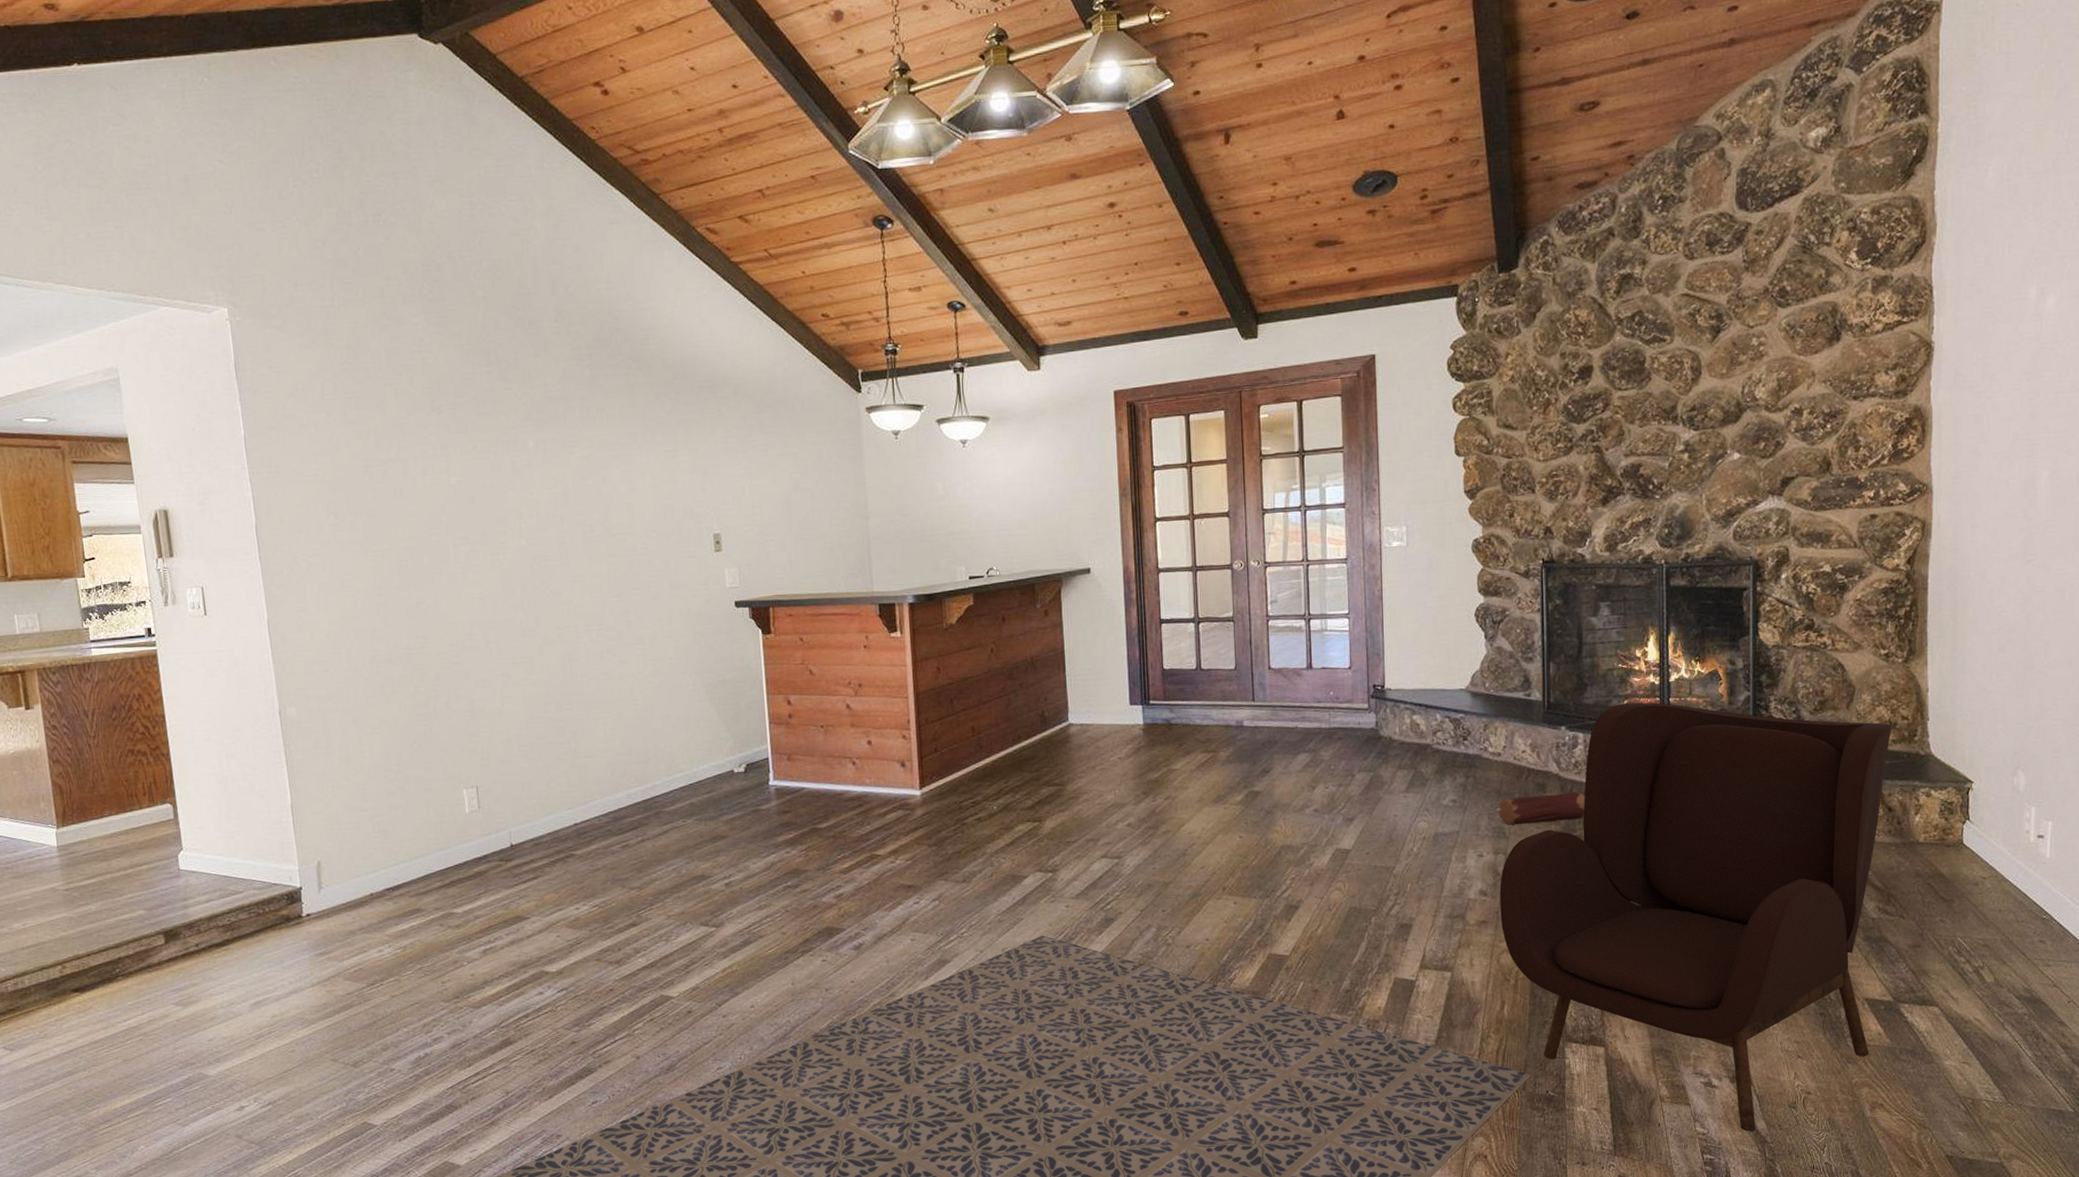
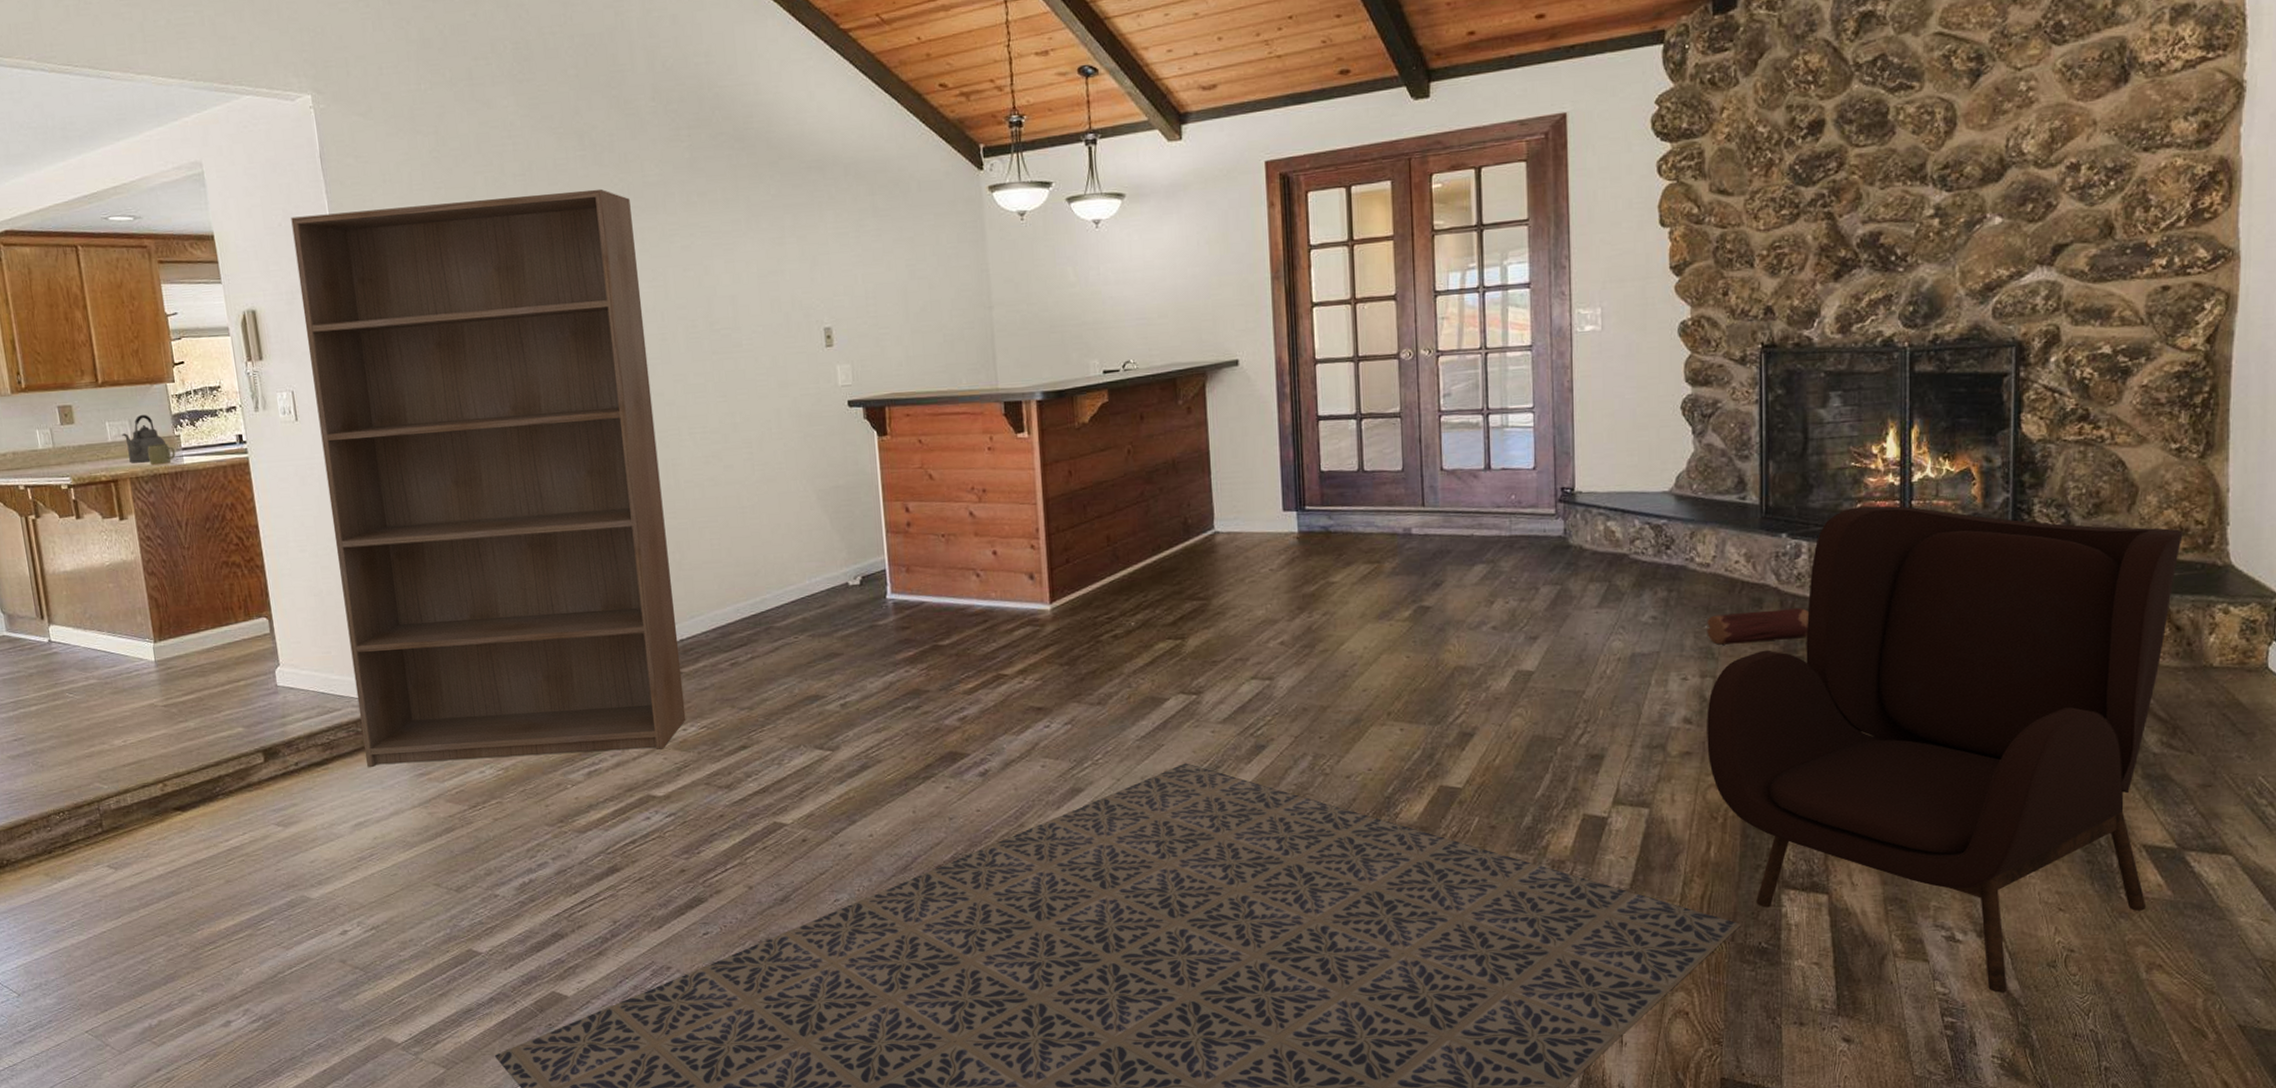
kettle: none [29,608,75,655] -> present [121,415,167,464]
mug: none [55,635,84,657] -> present [147,443,176,466]
bookshelf: none [204,402,579,947] -> present [291,188,686,767]

